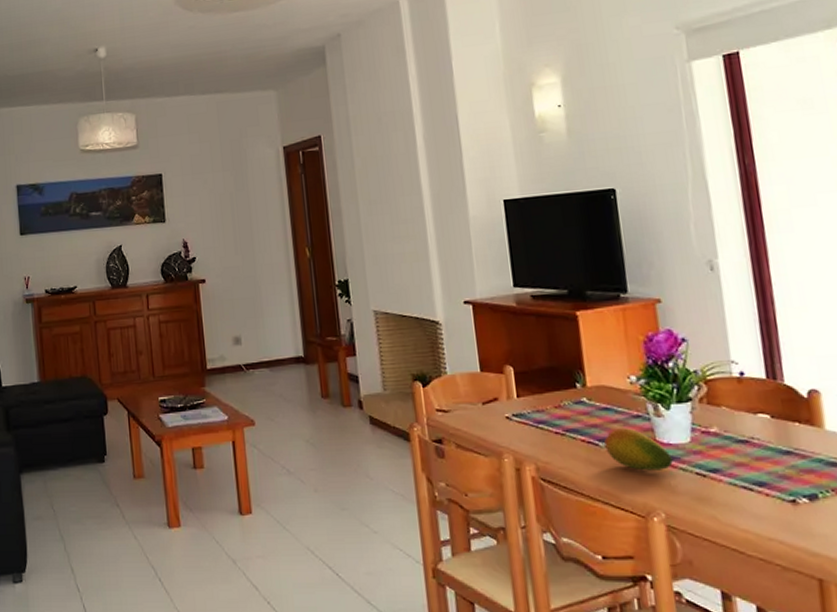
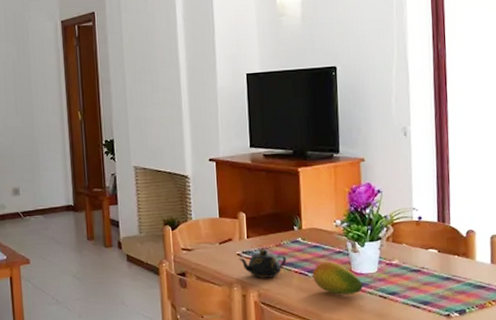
teapot: none [508,410,570,448] -> present [238,248,287,278]

